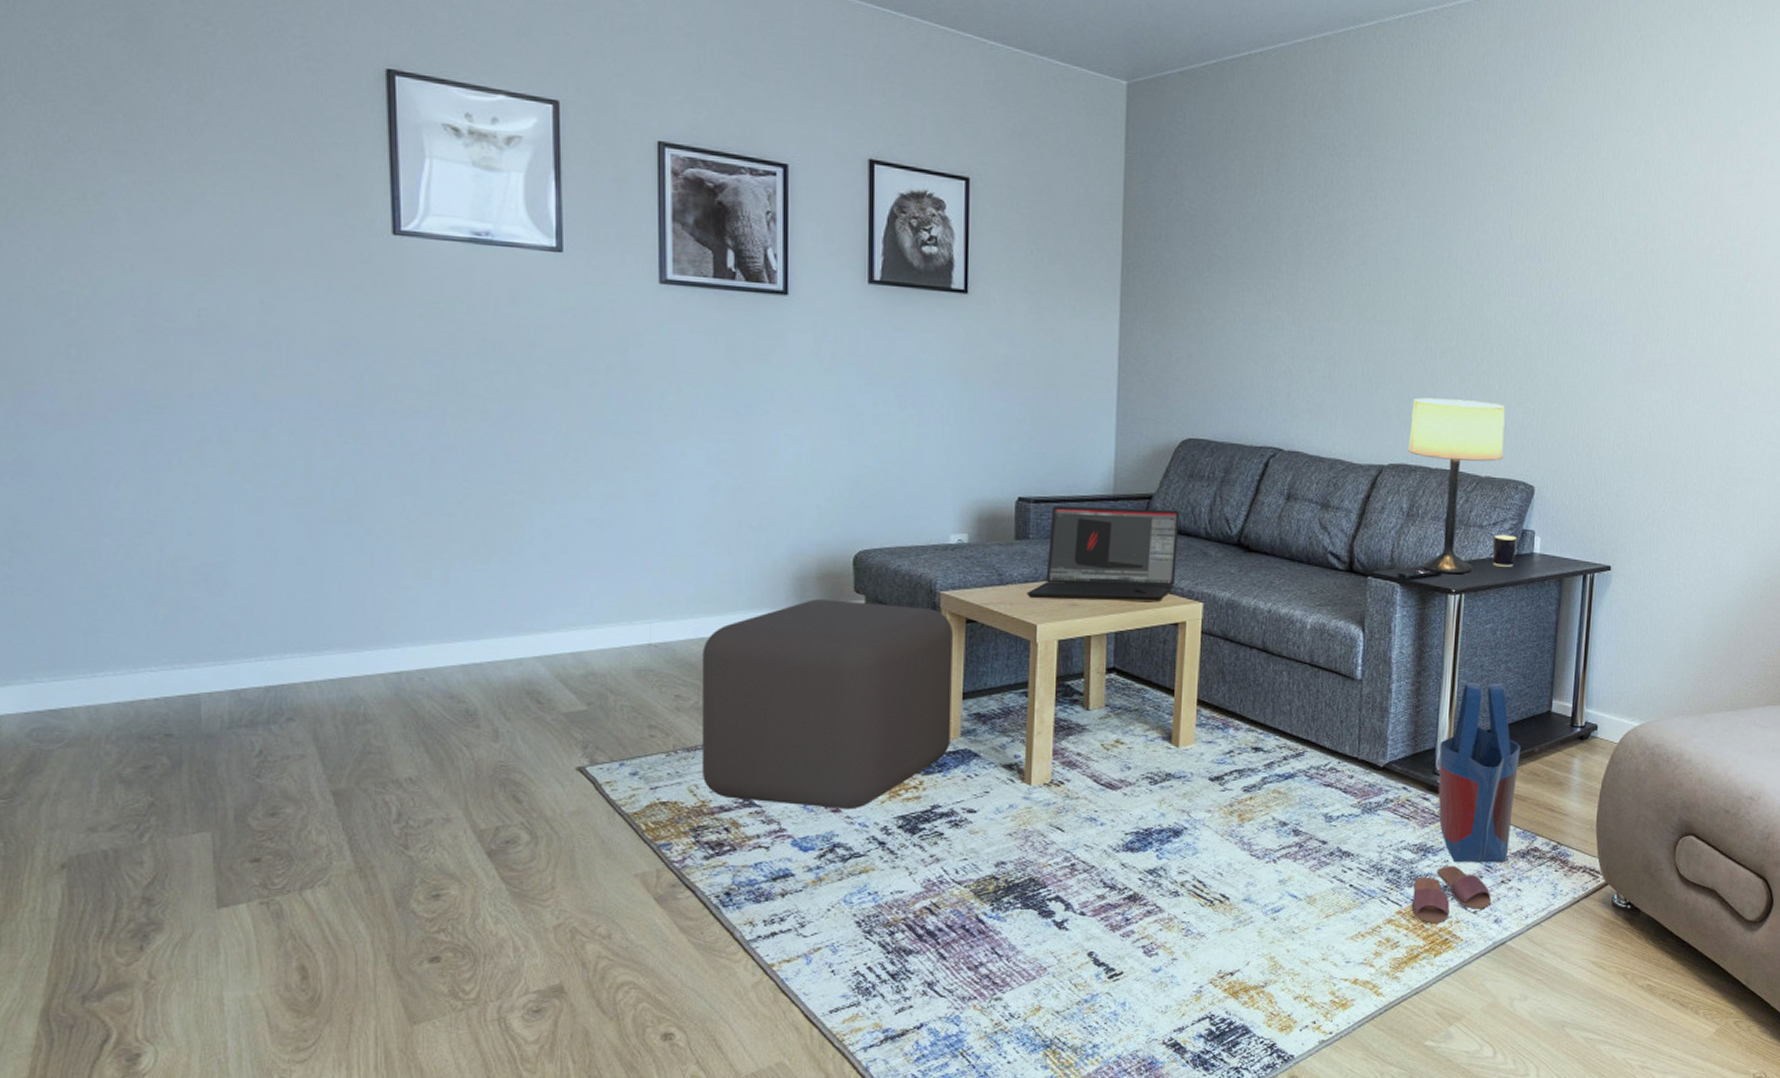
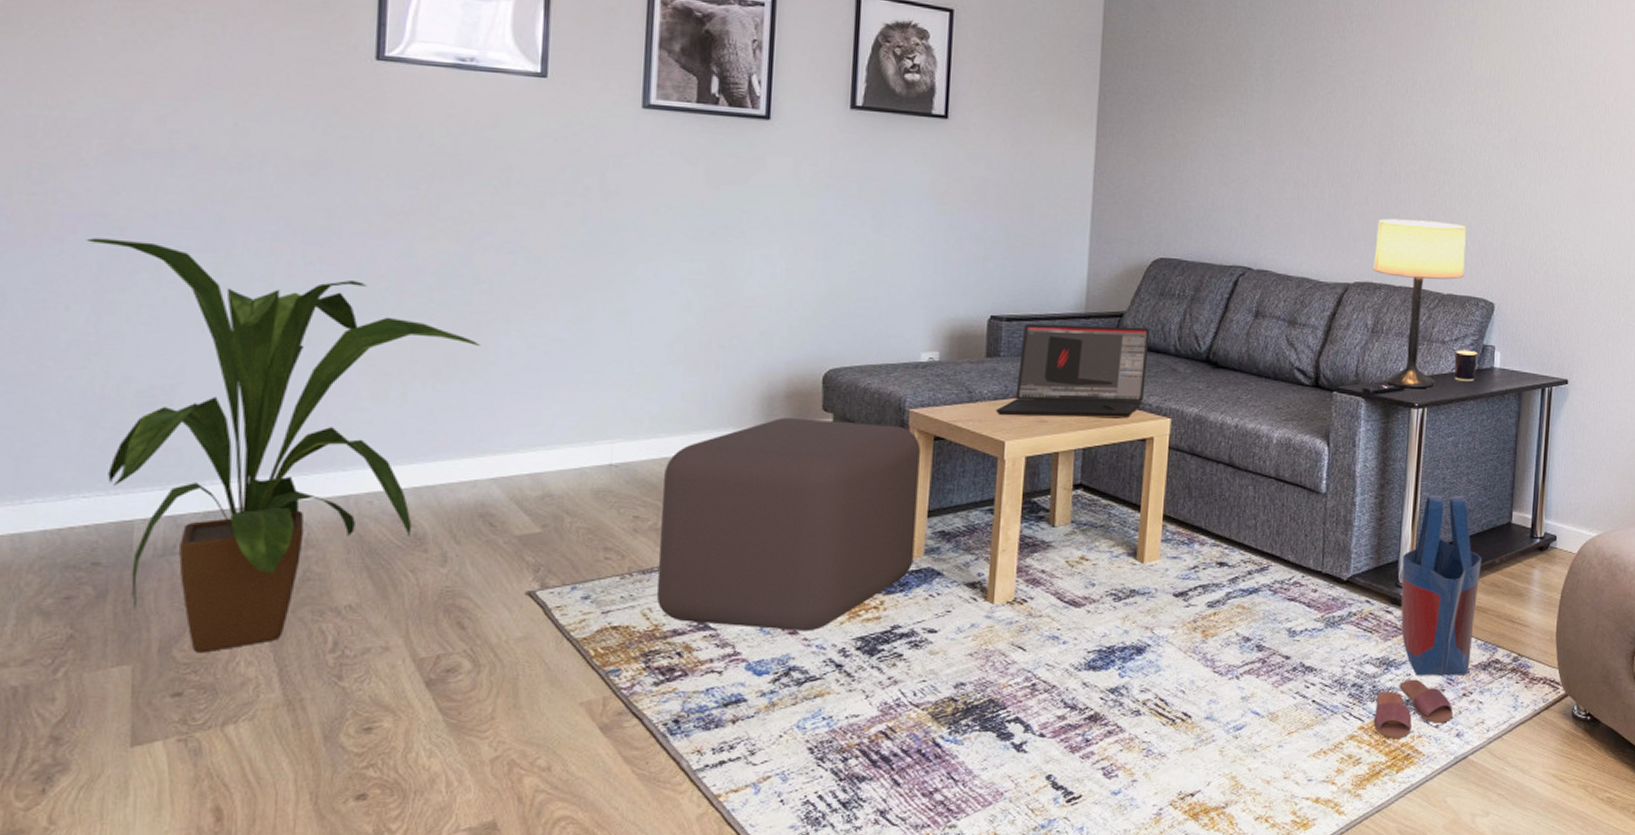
house plant: none [128,416,516,822] -> present [85,238,481,653]

